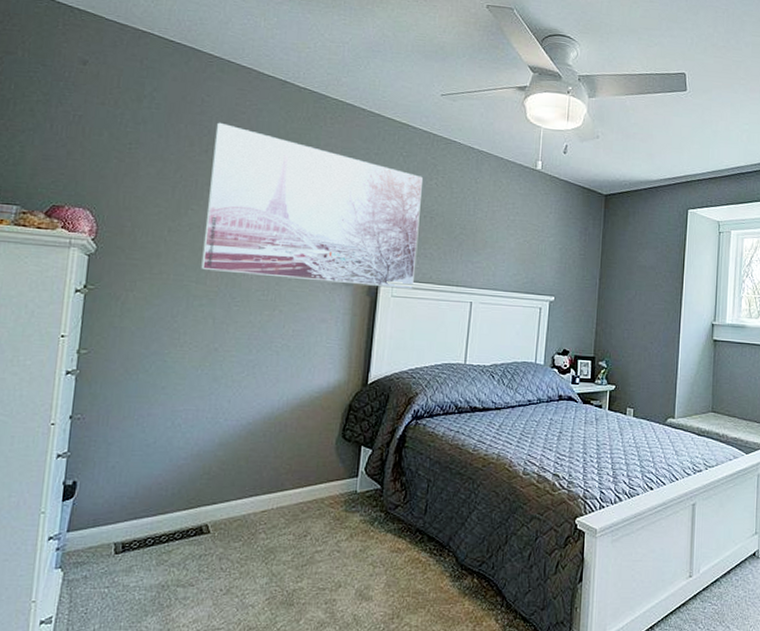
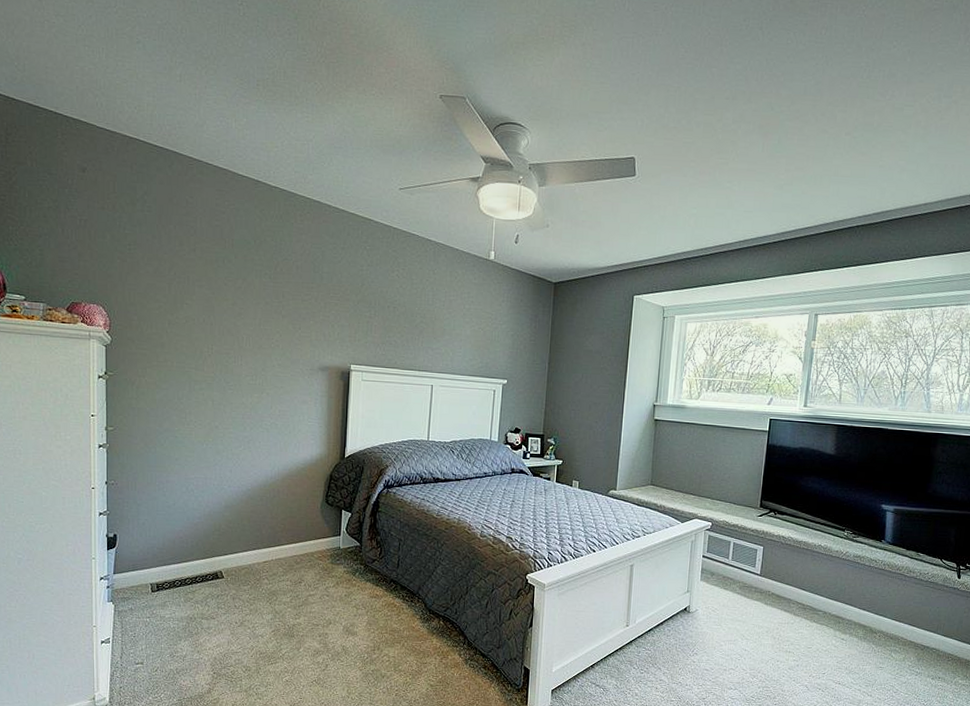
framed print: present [201,122,423,289] -> none [199,222,385,374]

